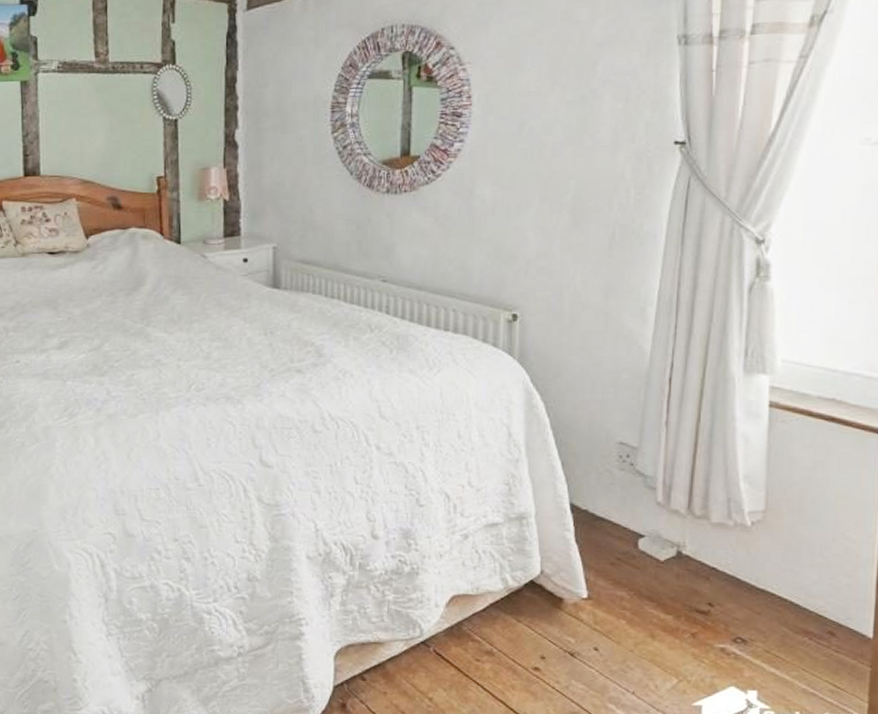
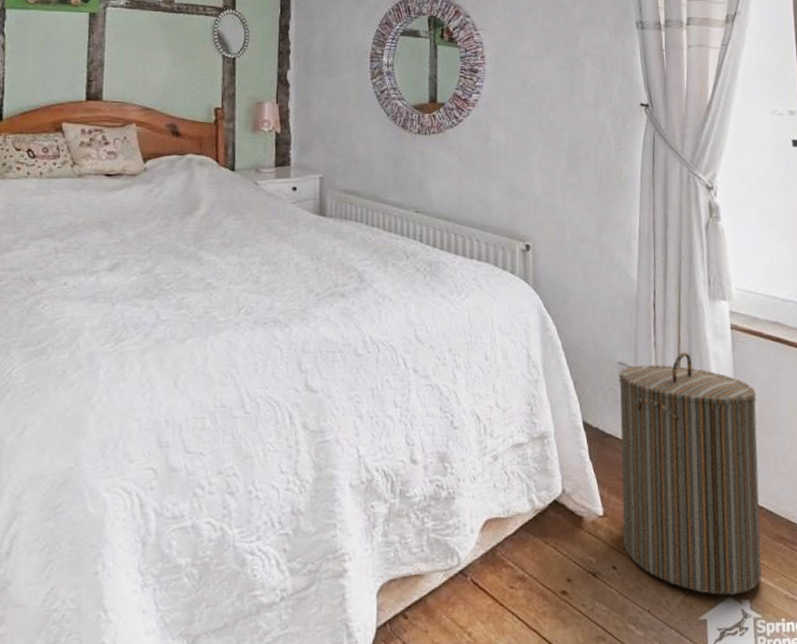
laundry hamper: none [608,432,794,685] -> present [619,353,762,595]

